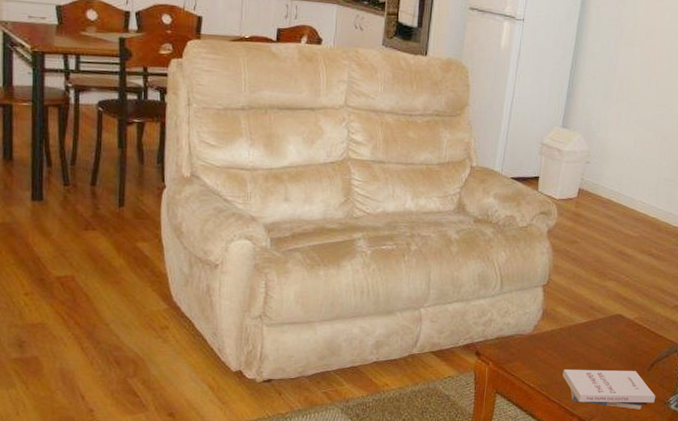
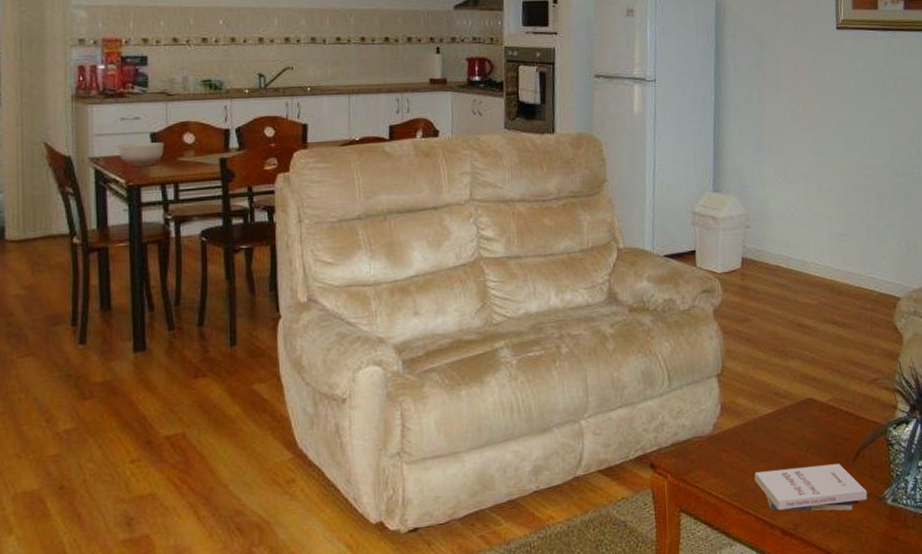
bowl: none [25,12,69,36] -> present [118,142,165,168]

